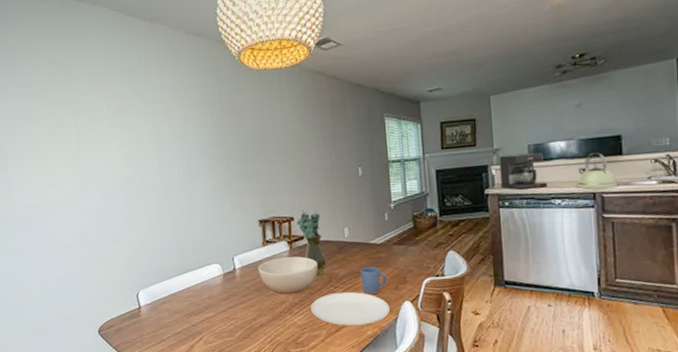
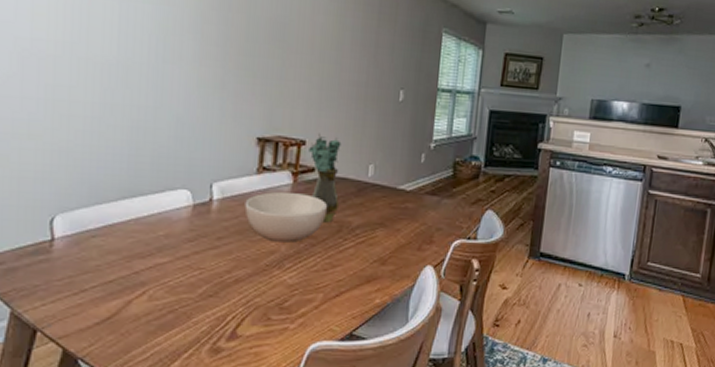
plate: present [310,291,390,326] -> none [307,246,407,291]
mug: present [360,266,387,295] -> none [378,217,410,254]
coffee maker: present [499,152,548,190] -> none [556,106,604,151]
kettle: present [575,152,619,190] -> none [629,120,670,163]

